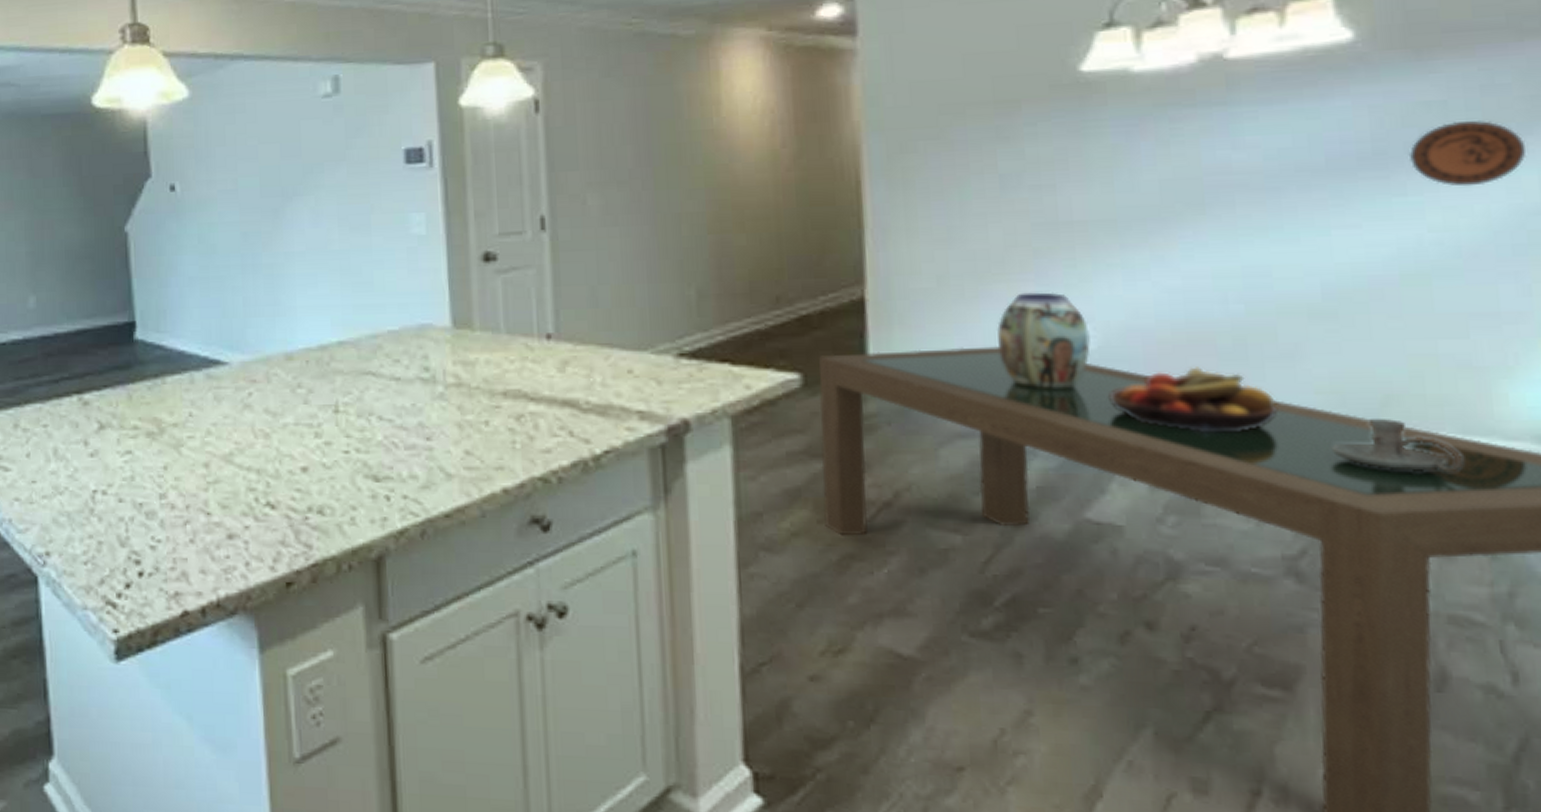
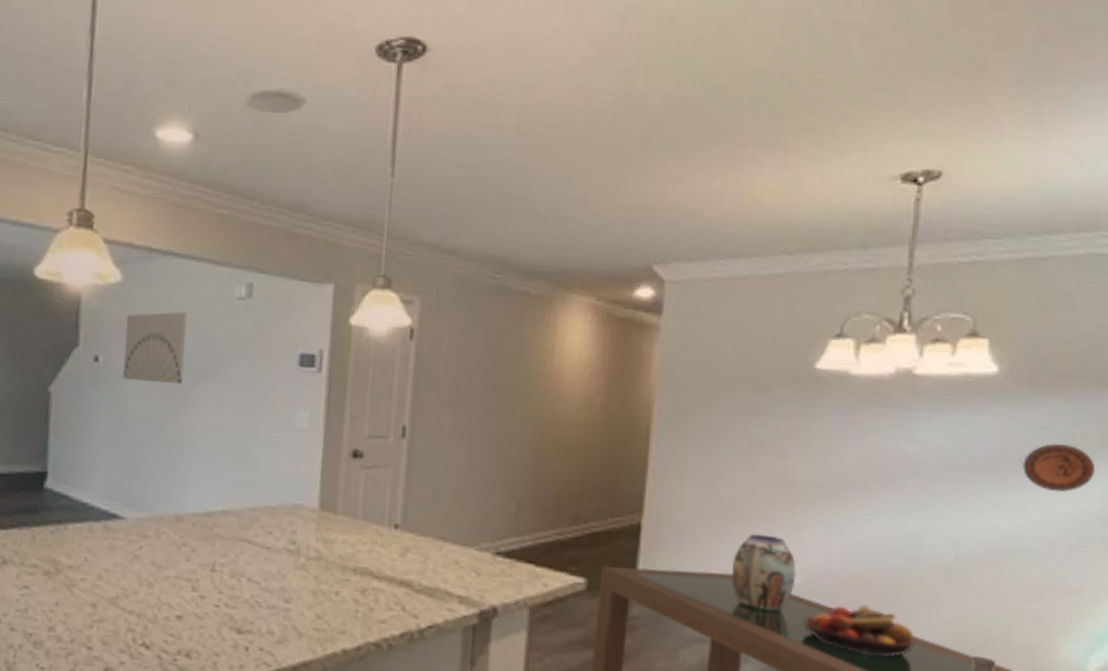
wall art: none [200,120,274,206] -> present [122,311,187,385]

